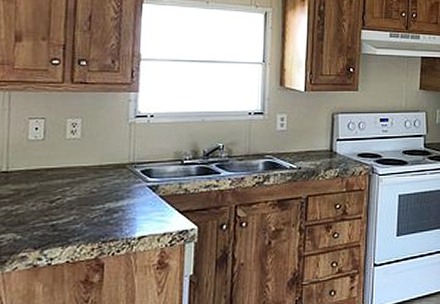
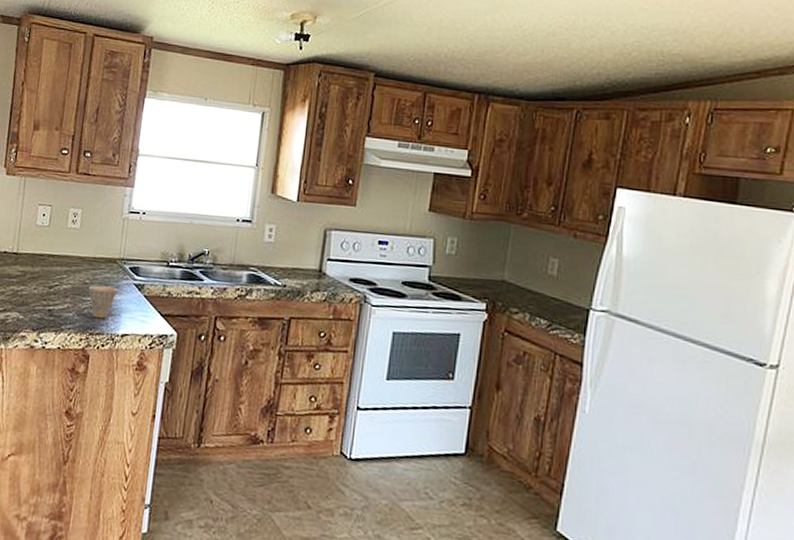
cup: none [97,192,130,226] -> present [88,285,118,319]

